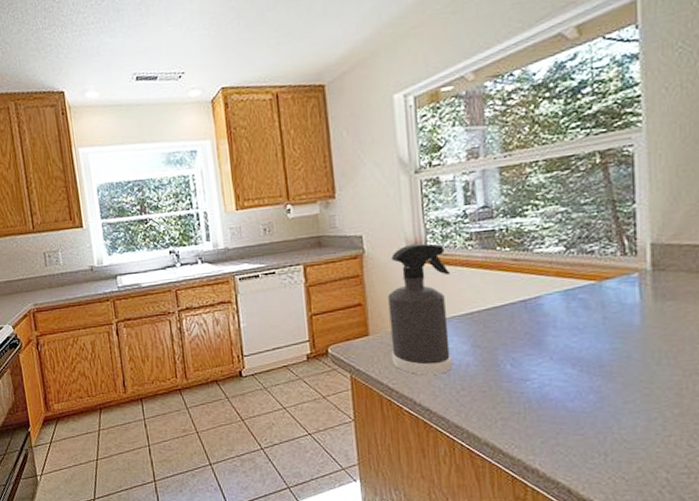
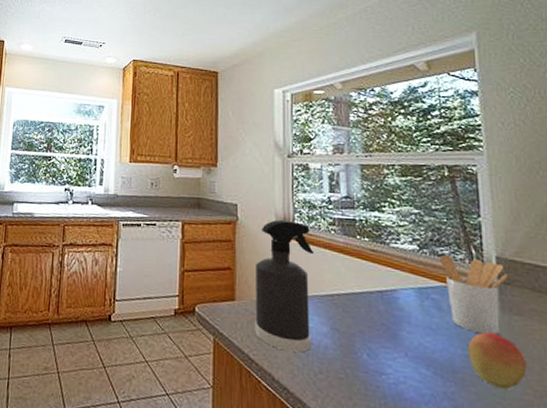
utensil holder: none [587,249,663,326] -> present [439,254,508,335]
fruit: none [616,321,677,375] -> present [467,331,527,390]

